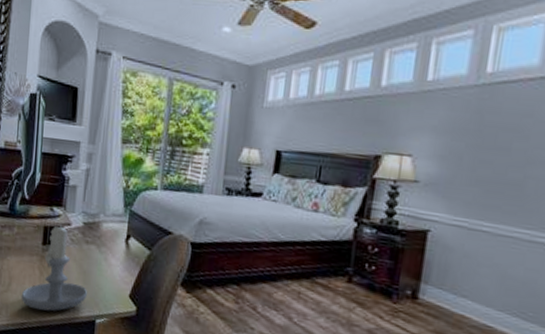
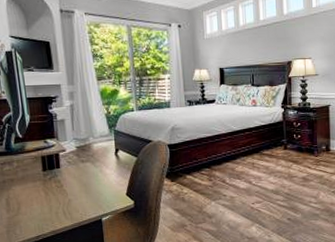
candle: present [21,223,88,312] -> none [31,151,91,223]

